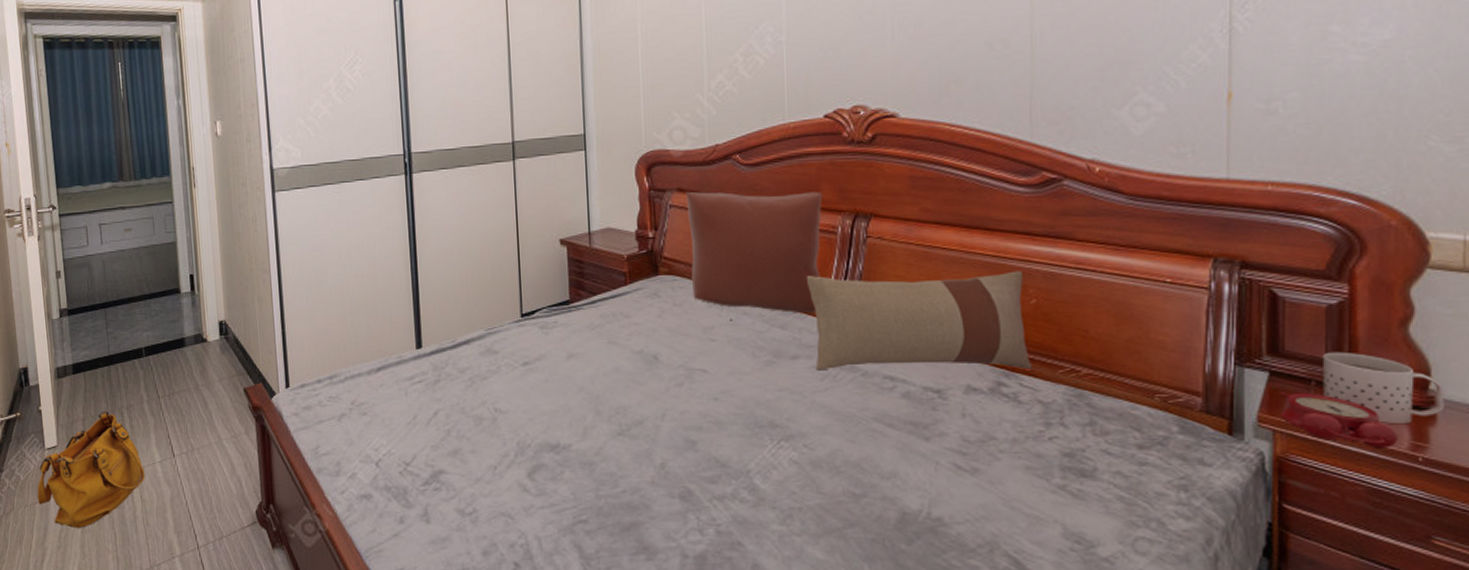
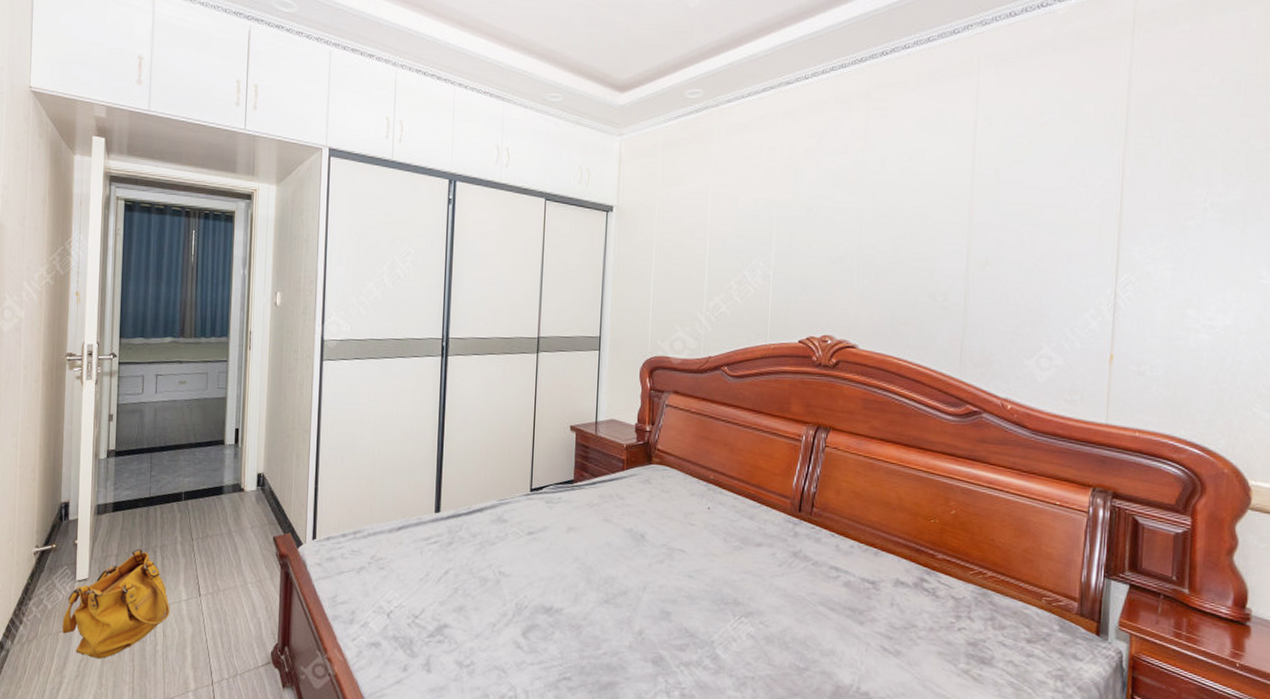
pillow: present [686,191,823,314] -> none [678,394,793,508]
pillow: present [806,271,1033,371] -> none [773,475,949,570]
alarm clock: present [1281,392,1398,449] -> none [1136,603,1222,655]
mug: present [1323,351,1445,425] -> none [1168,571,1257,636]

